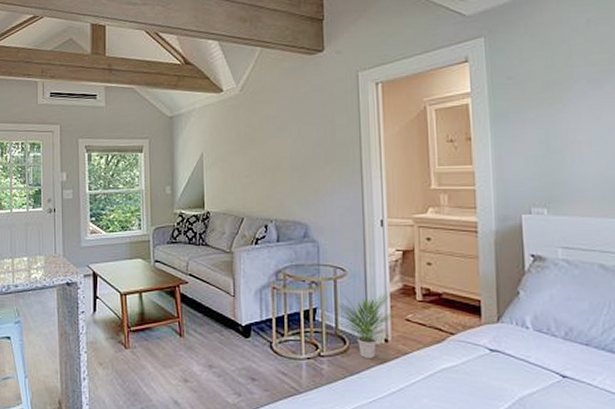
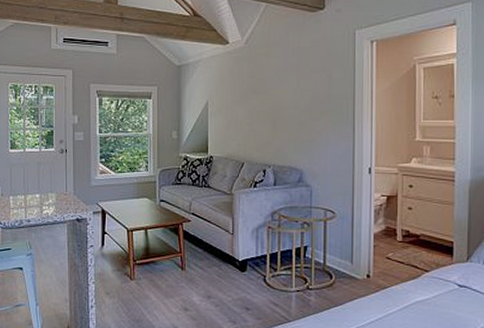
potted plant: present [337,291,399,359] -> none [326,232,380,293]

